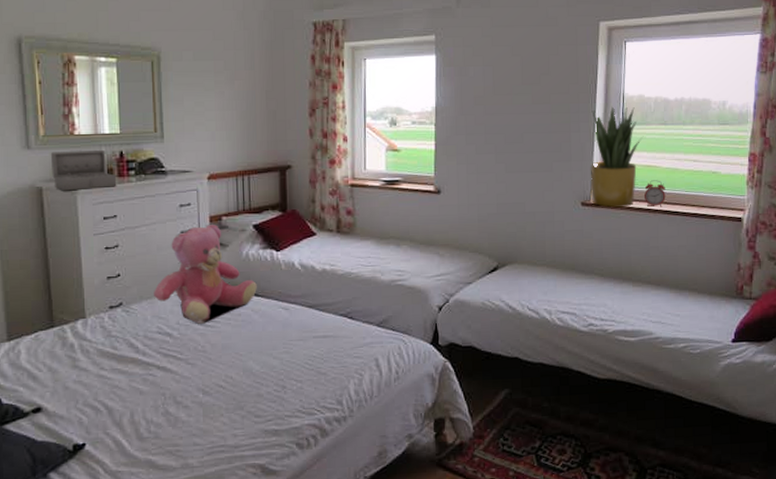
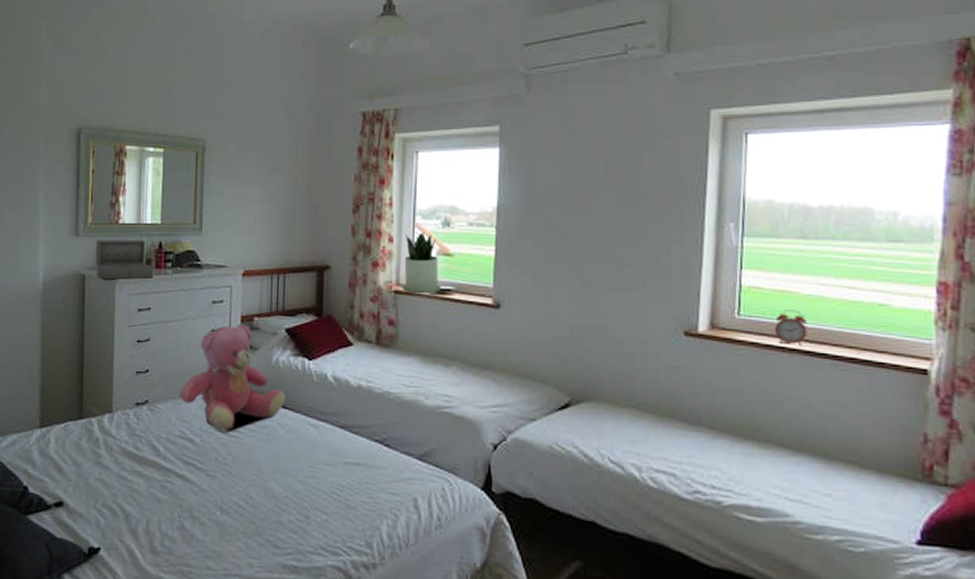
planter: none [357,131,391,186] -> present [402,232,441,294]
planter: present [591,106,644,208] -> none [697,213,774,342]

